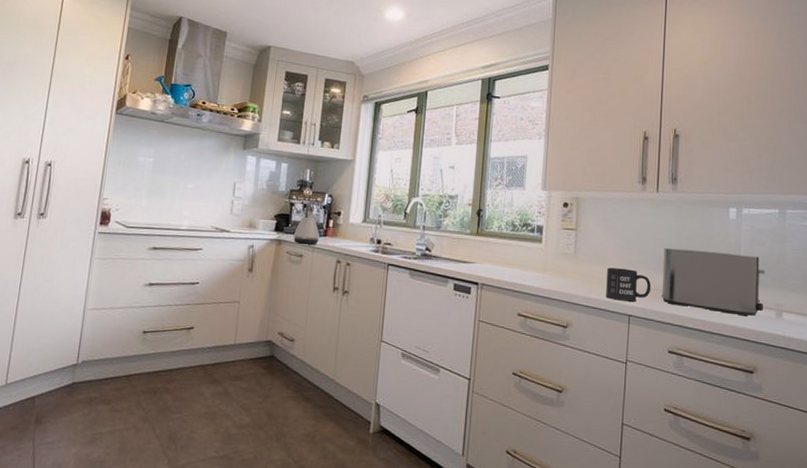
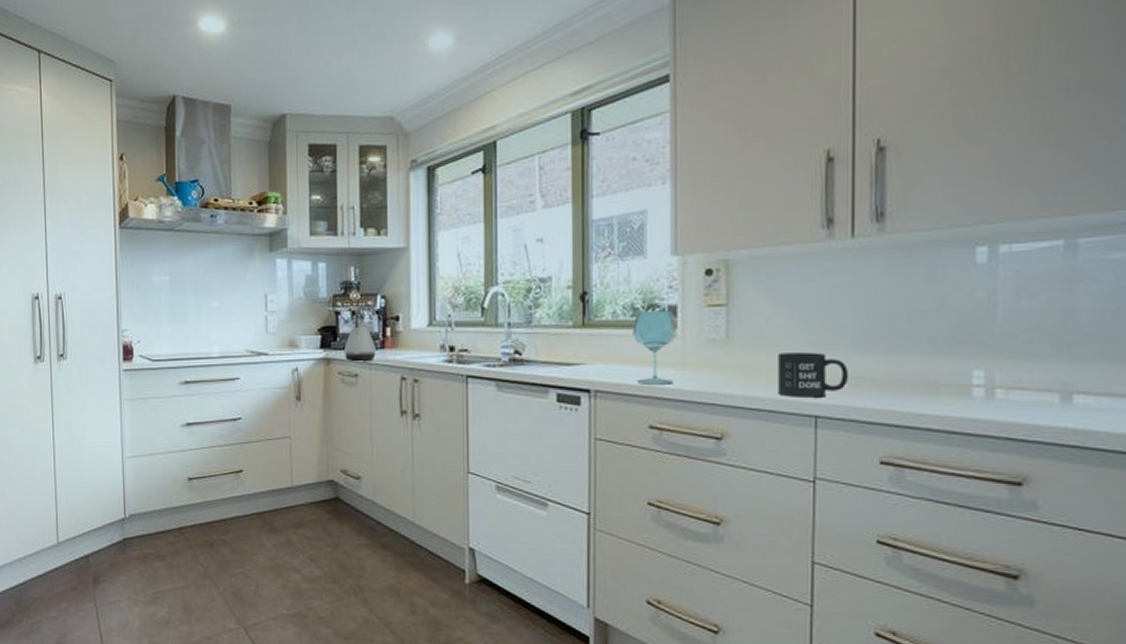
wine glass: none [511,227,542,284] -> present [632,310,677,385]
toaster: present [661,247,766,317] -> none [866,313,1042,405]

